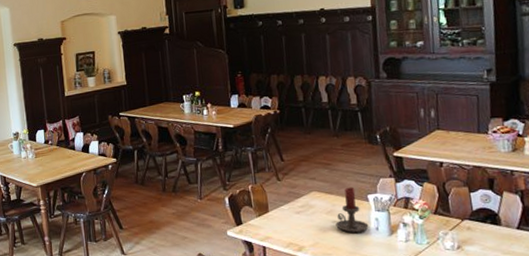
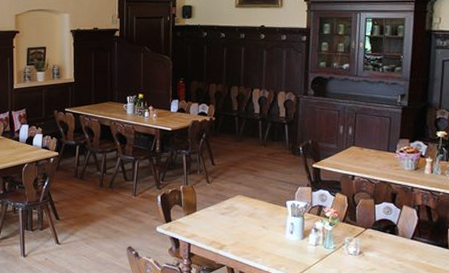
candle holder: present [335,187,369,233] -> none [255,193,285,235]

